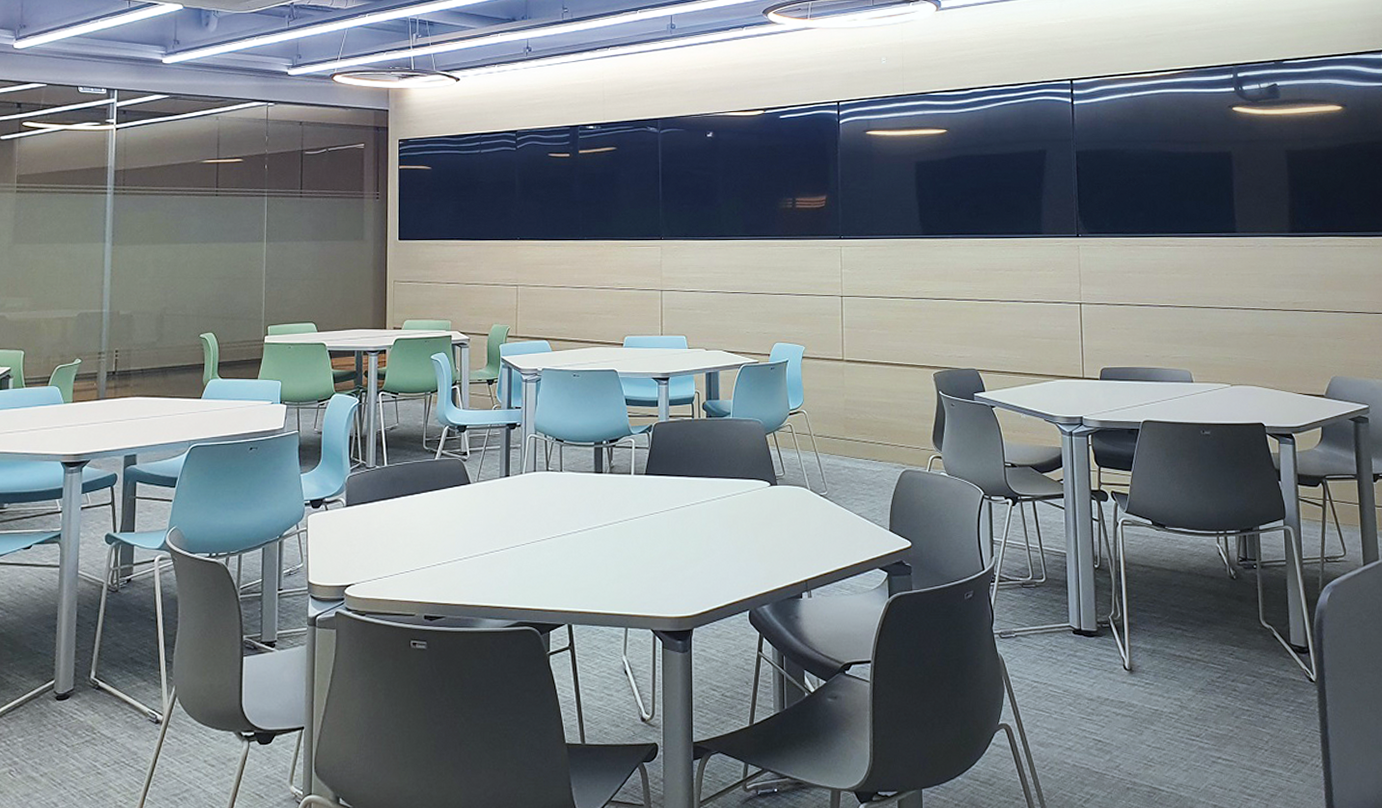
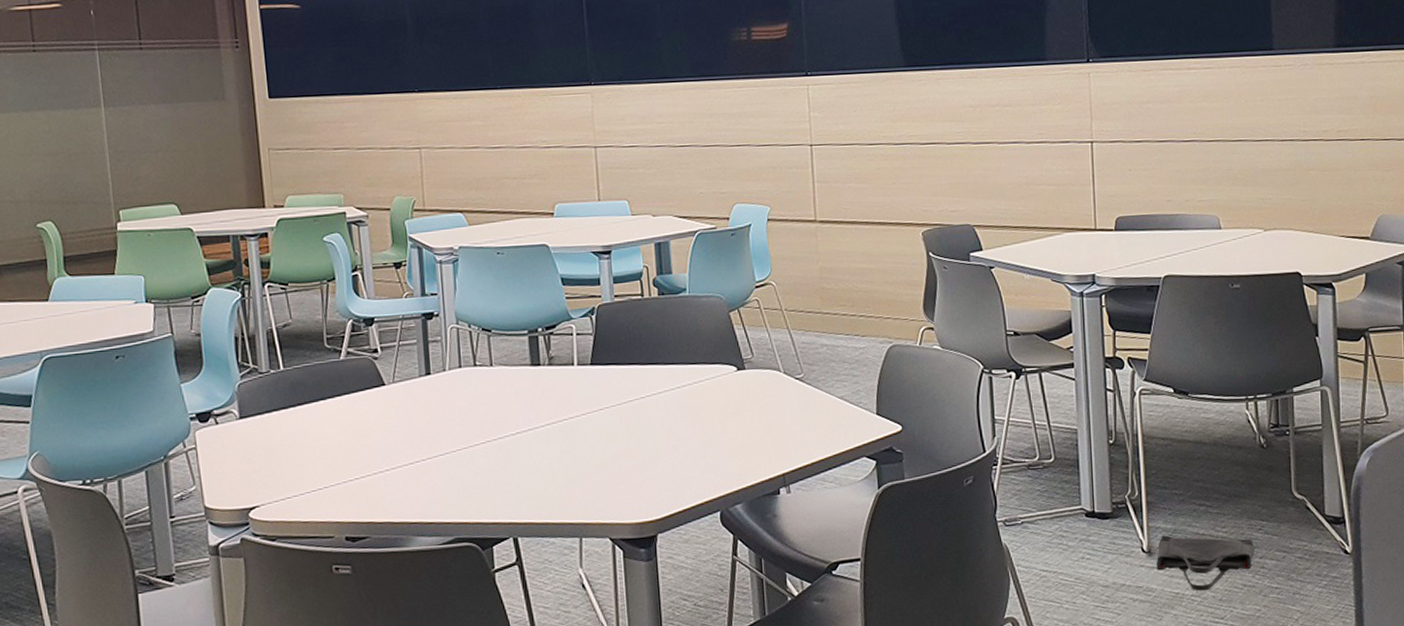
tote bag: none [1137,655,1228,709] -> present [1157,535,1256,591]

